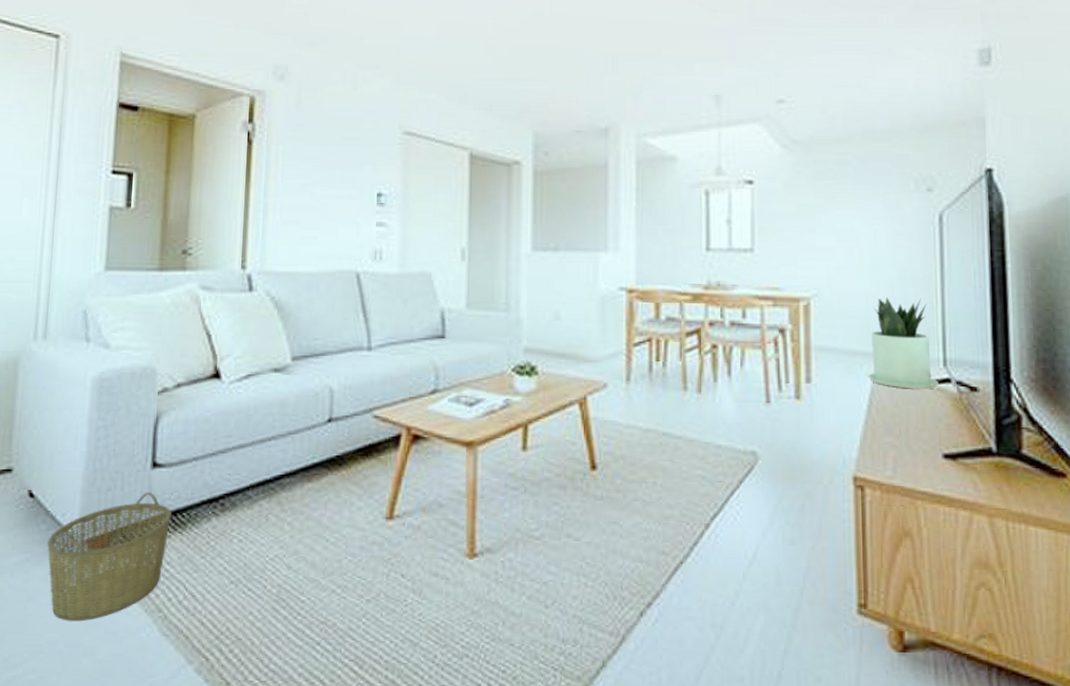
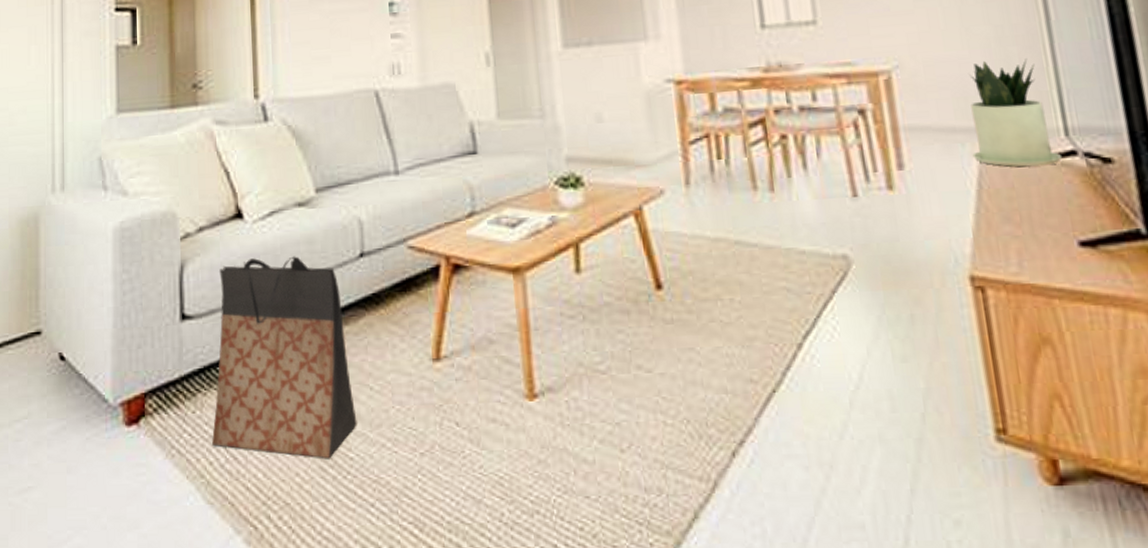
basket: present [47,492,172,620] -> none [82,347,205,491]
bag: none [172,416,311,601] -> present [212,256,357,459]

